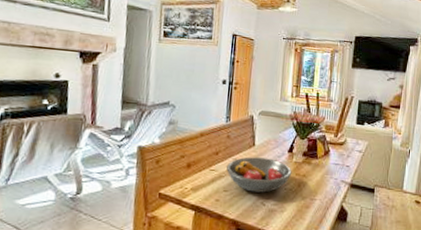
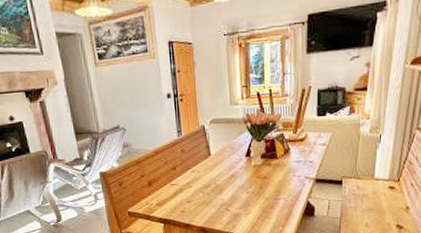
fruit bowl: present [227,157,292,193] -> none [186,165,252,200]

